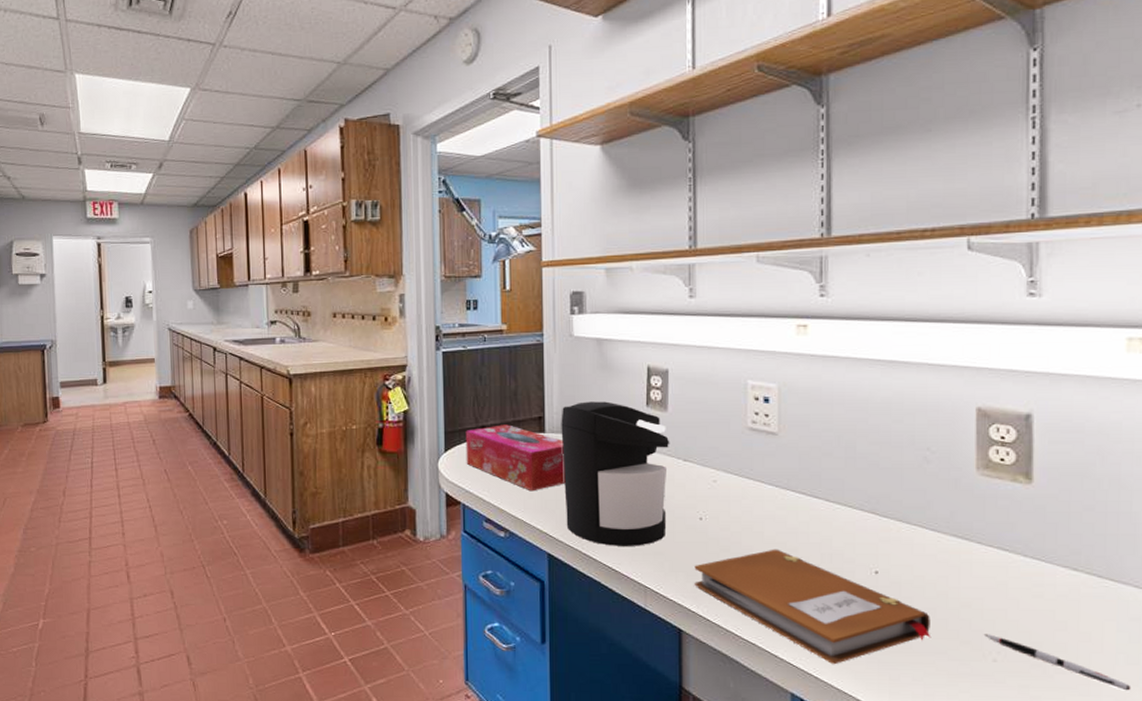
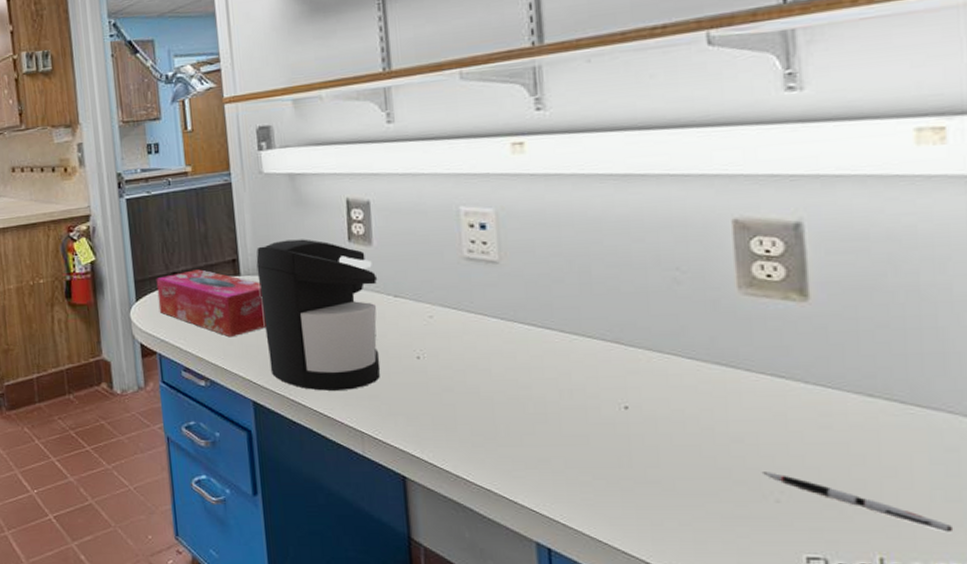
notebook: present [694,549,931,665] -> none [415,386,698,511]

